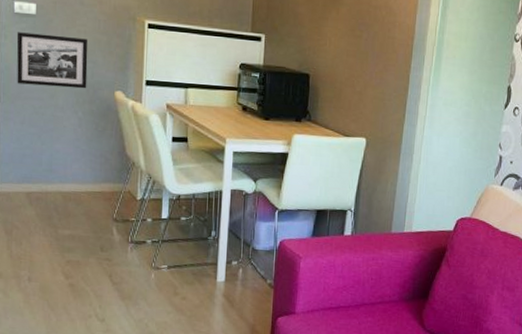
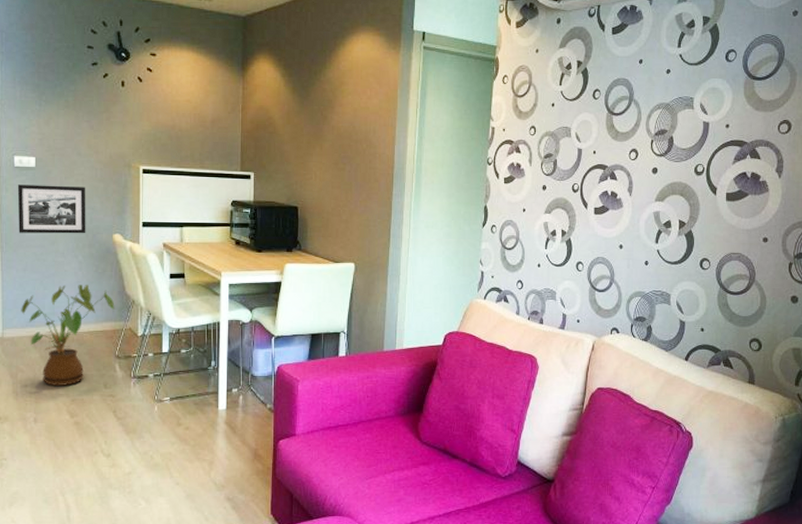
house plant: none [17,142,114,246] -> present [21,285,115,387]

